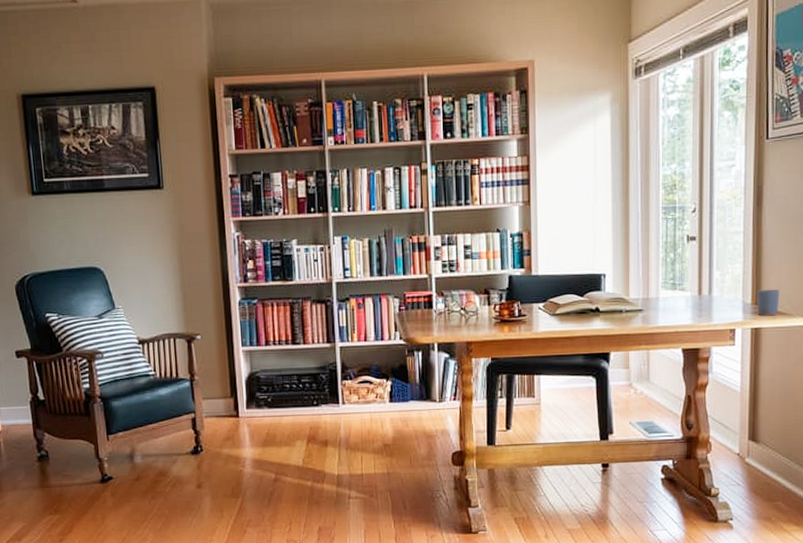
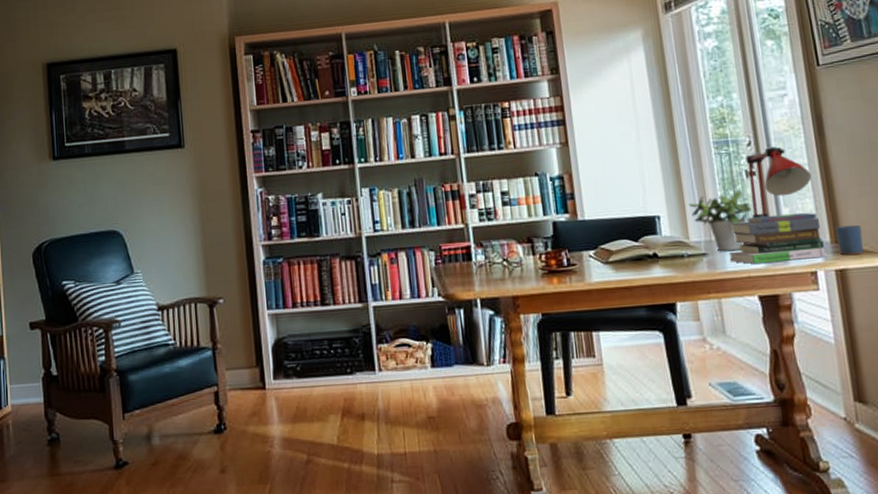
potted plant: none [633,254,687,309] -> present [689,190,752,252]
books: none [662,276,746,321] -> present [729,212,827,265]
desk lamp: none [676,214,745,303] -> present [743,146,812,245]

